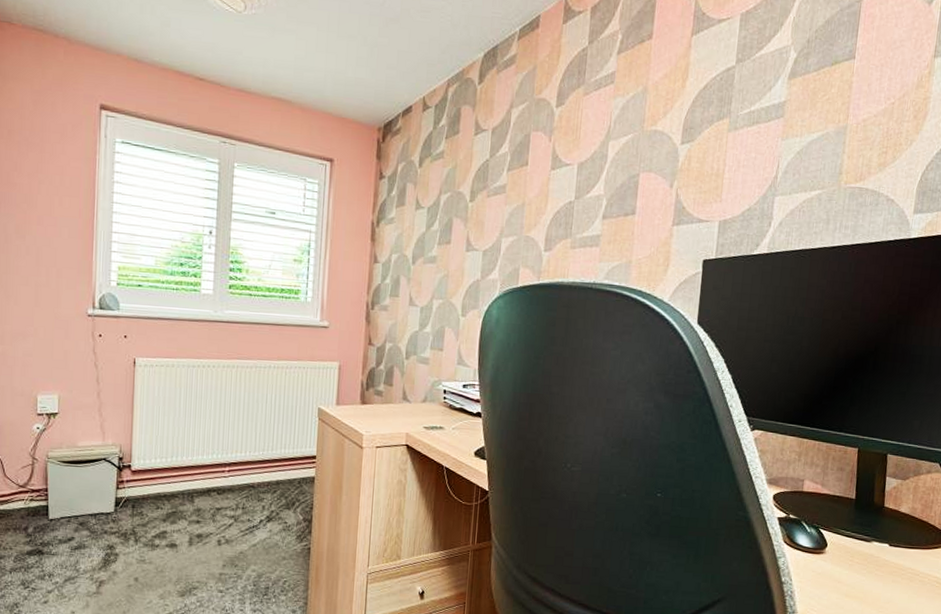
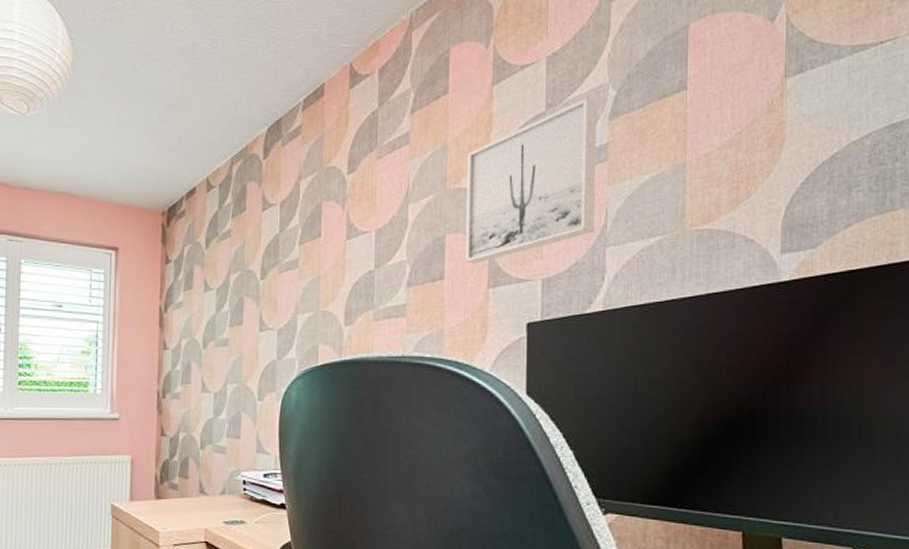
wall art: none [655,57,779,202] -> present [465,98,596,264]

